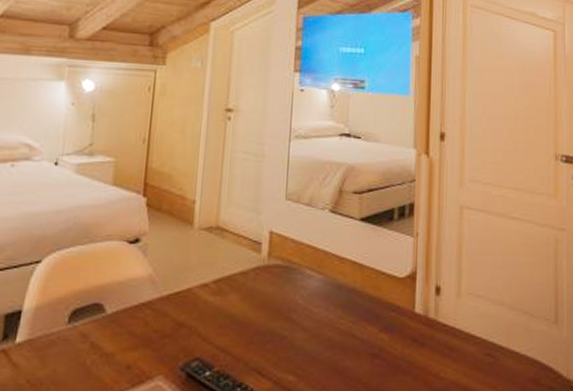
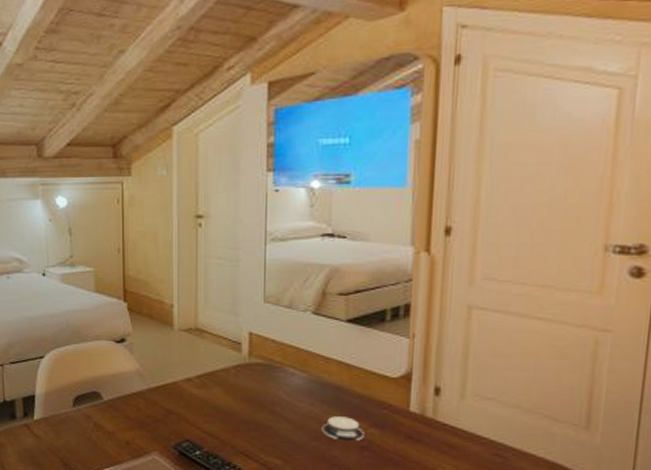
architectural model: none [335,321,375,348] -> present [321,416,365,441]

